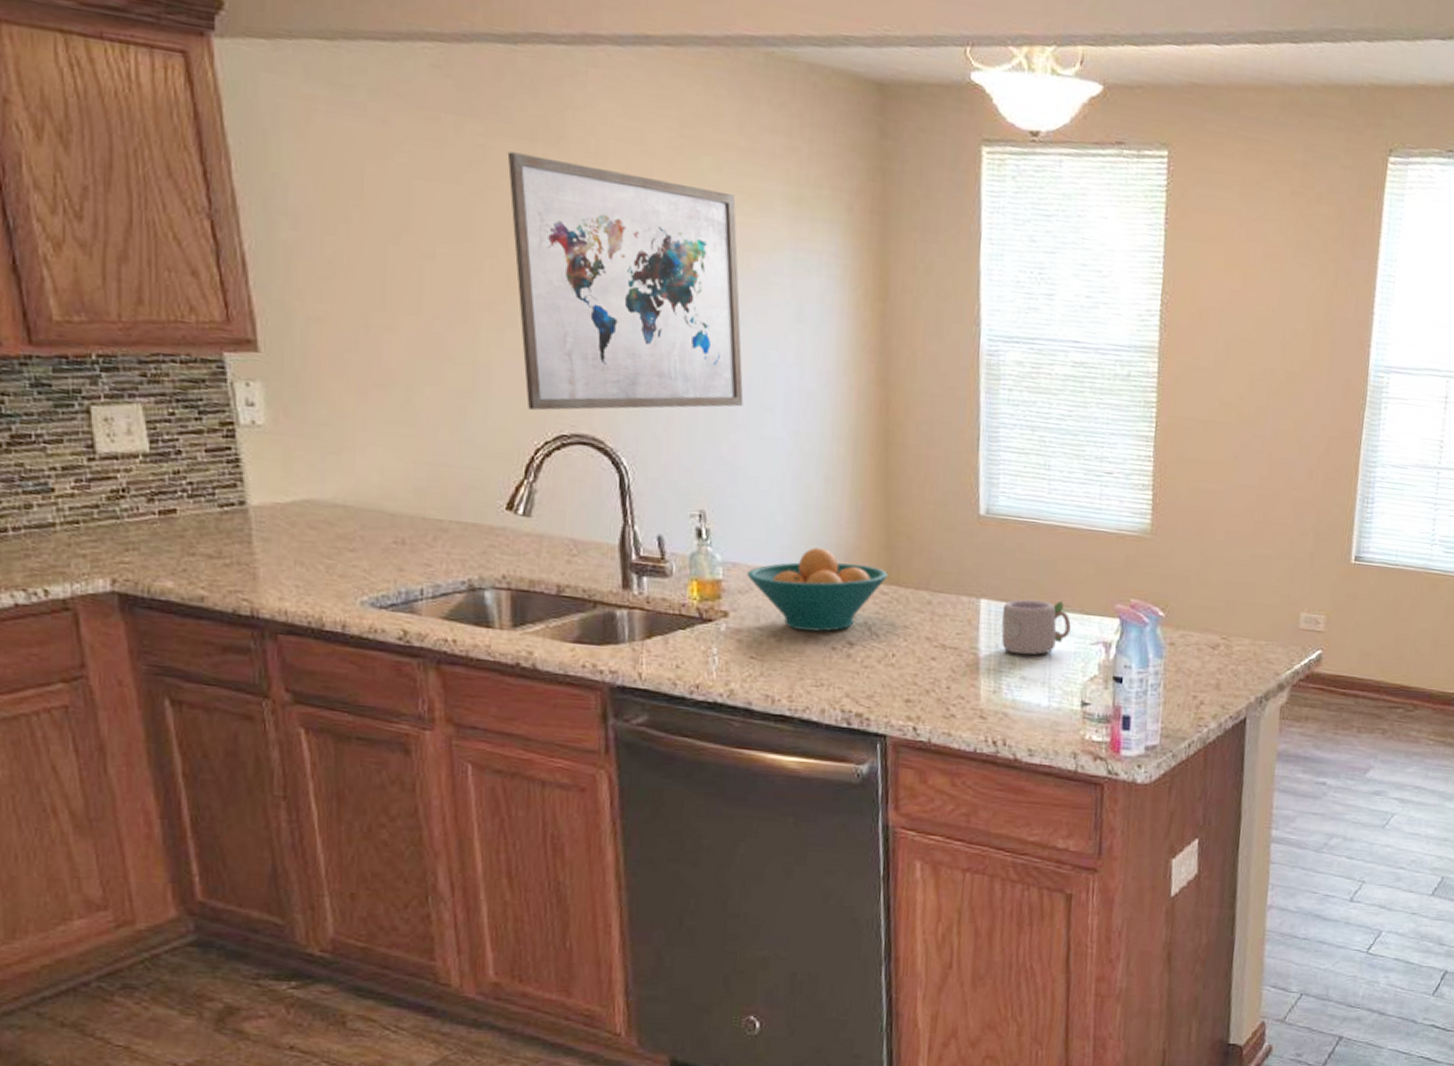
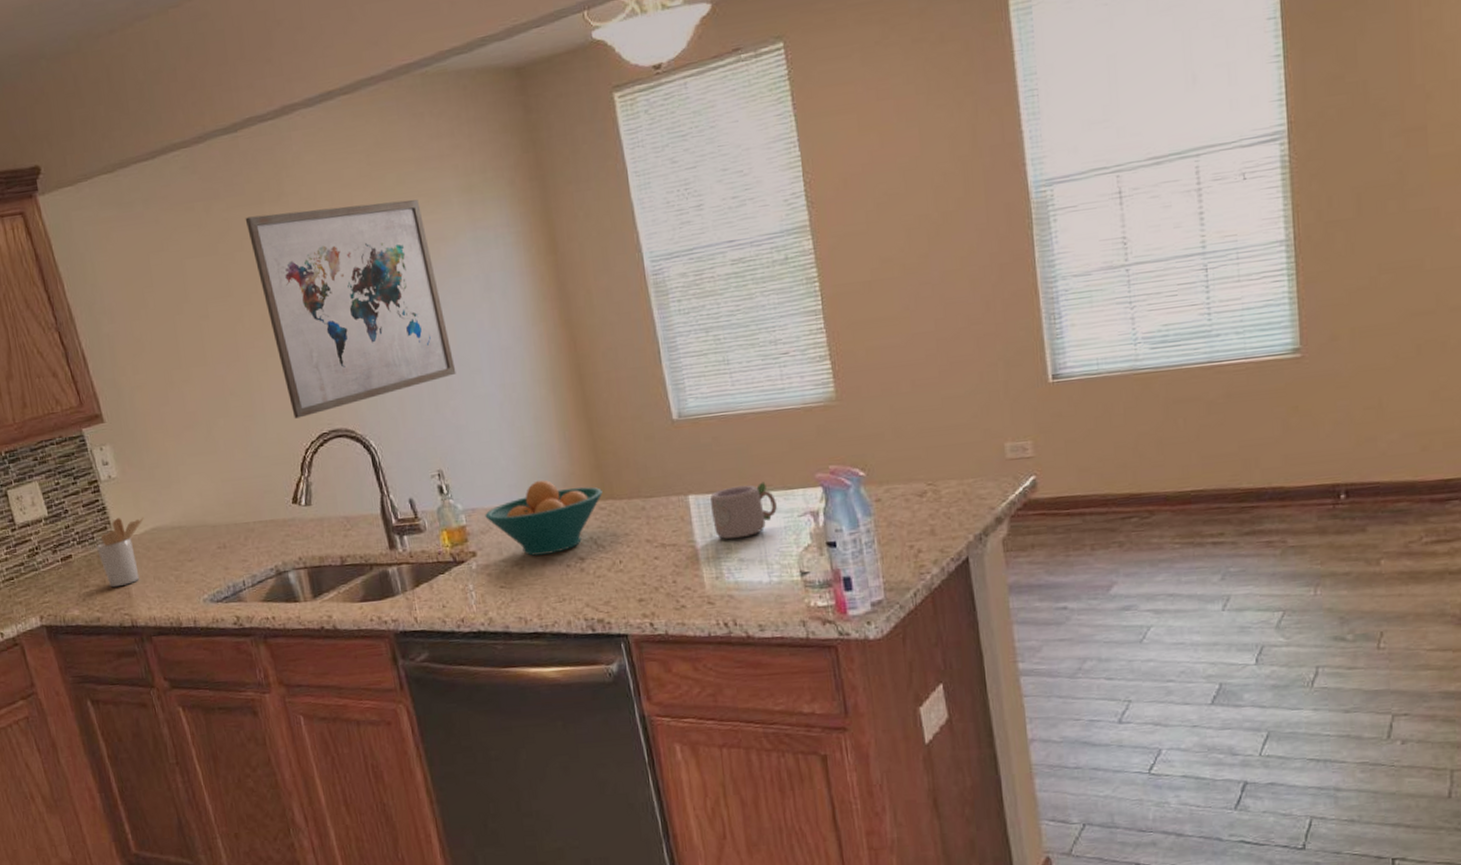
utensil holder: none [217,476,294,564] -> present [97,517,144,588]

